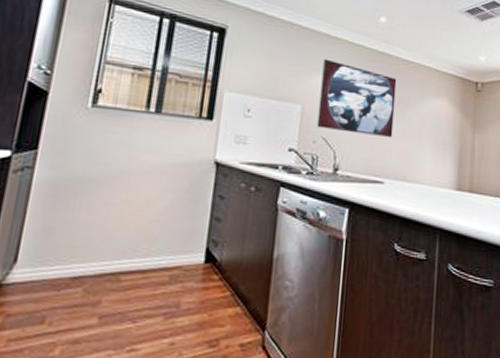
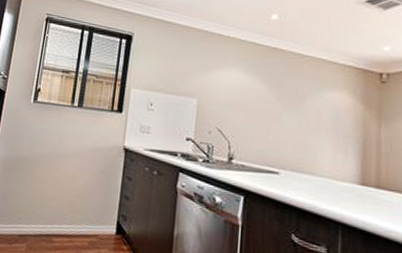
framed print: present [317,58,397,137] -> none [212,56,291,129]

